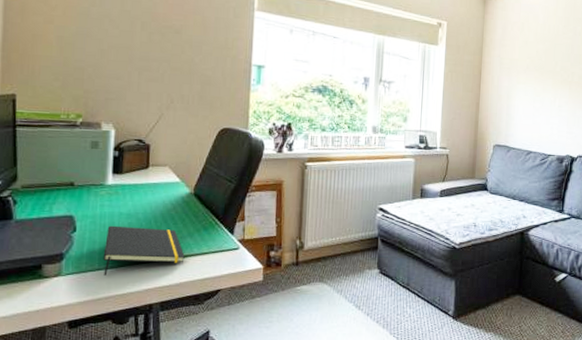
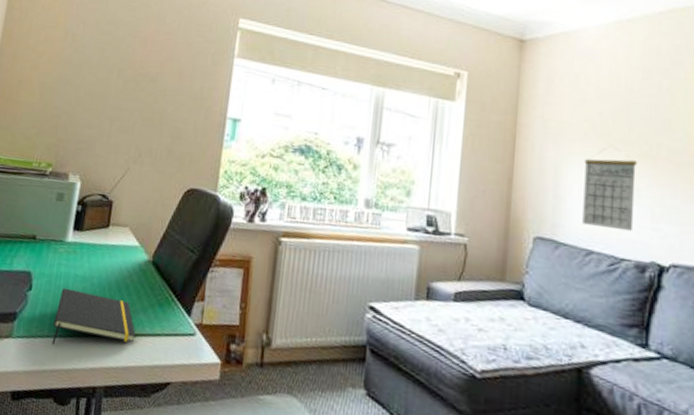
calendar: none [525,77,560,136] -> present [582,148,638,232]

